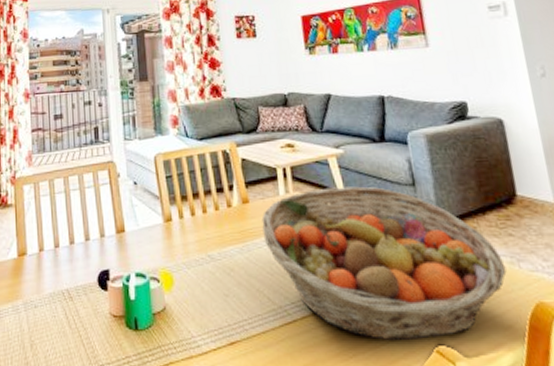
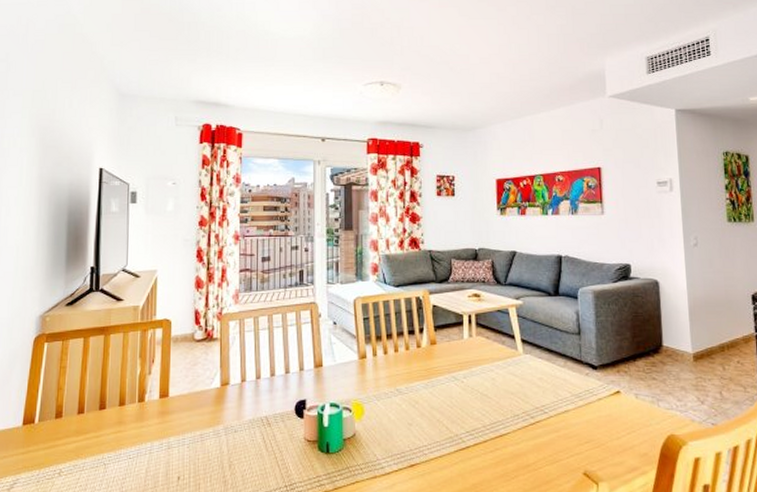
fruit basket: present [261,186,507,342] -> none [446,333,648,465]

